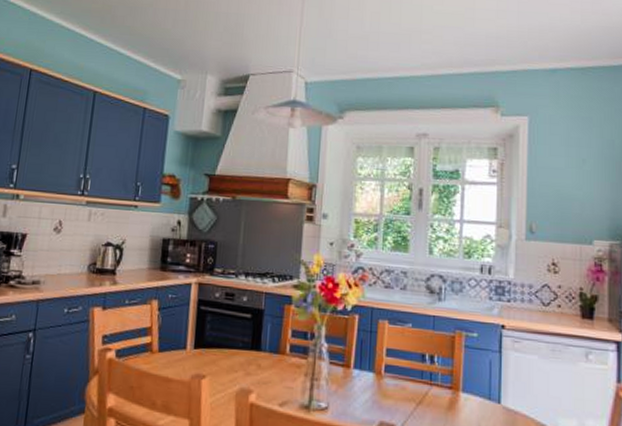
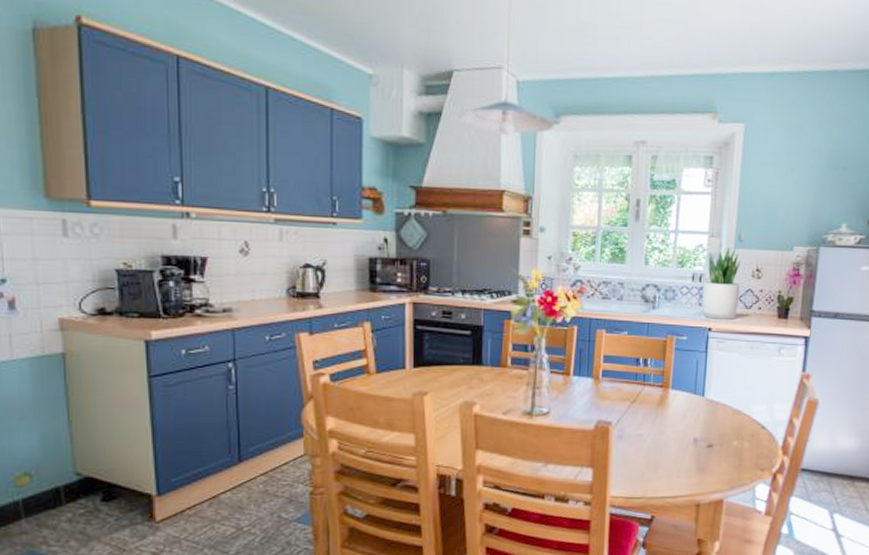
planter: none [492,239,535,317] -> present [702,247,741,319]

